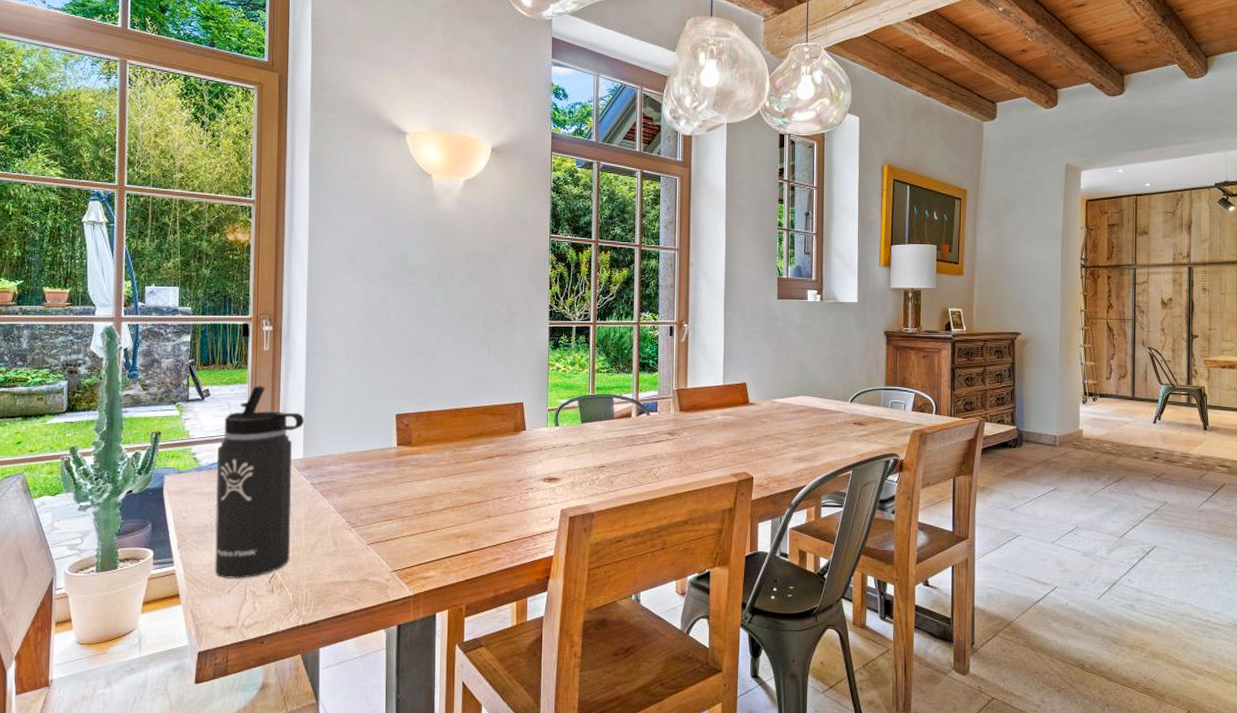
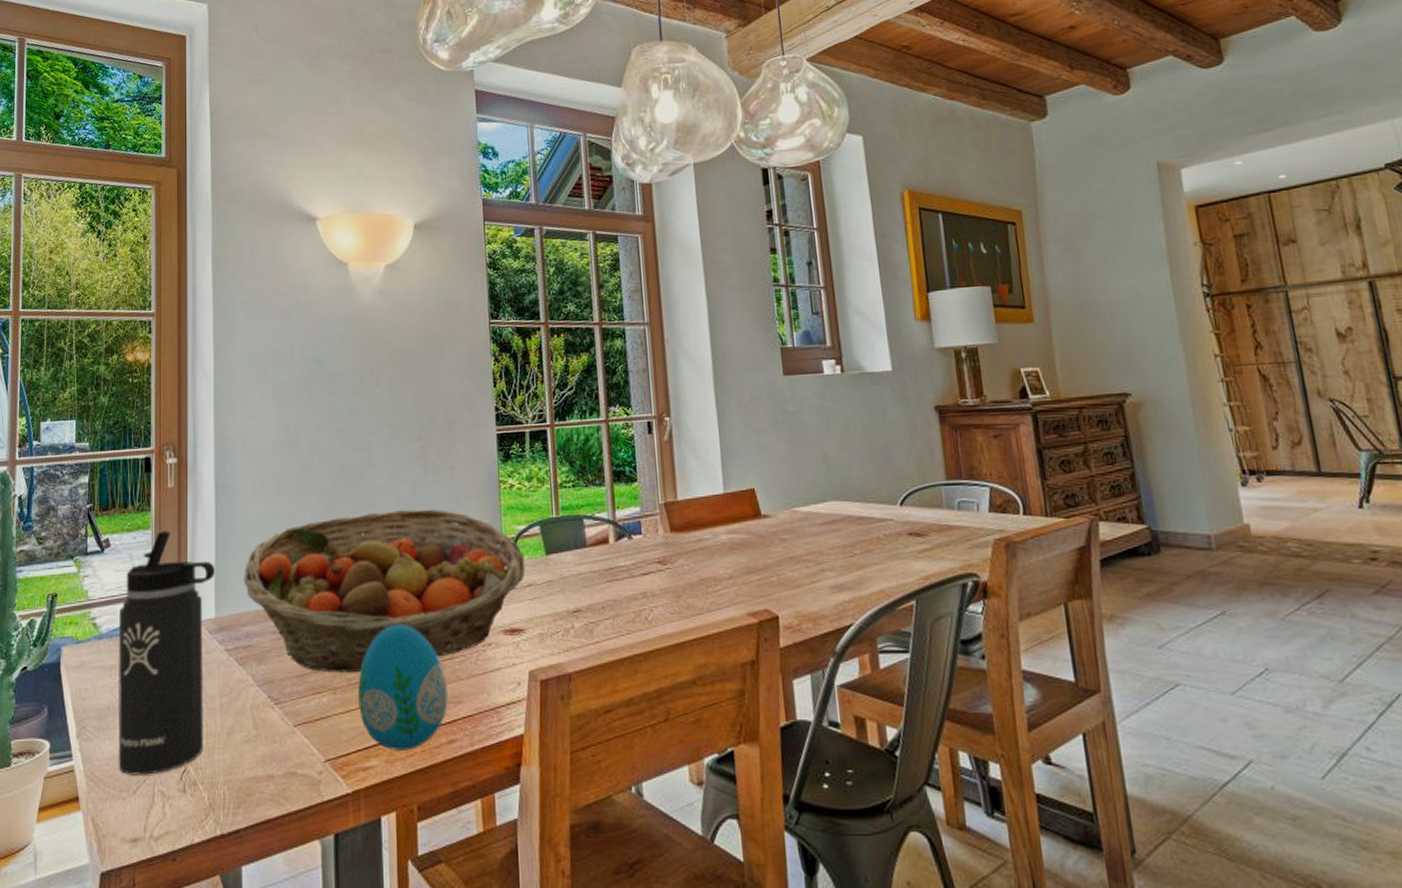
fruit basket: none [329,382,565,505] -> present [243,509,526,673]
decorative egg: none [422,470,495,565] -> present [358,624,448,751]

